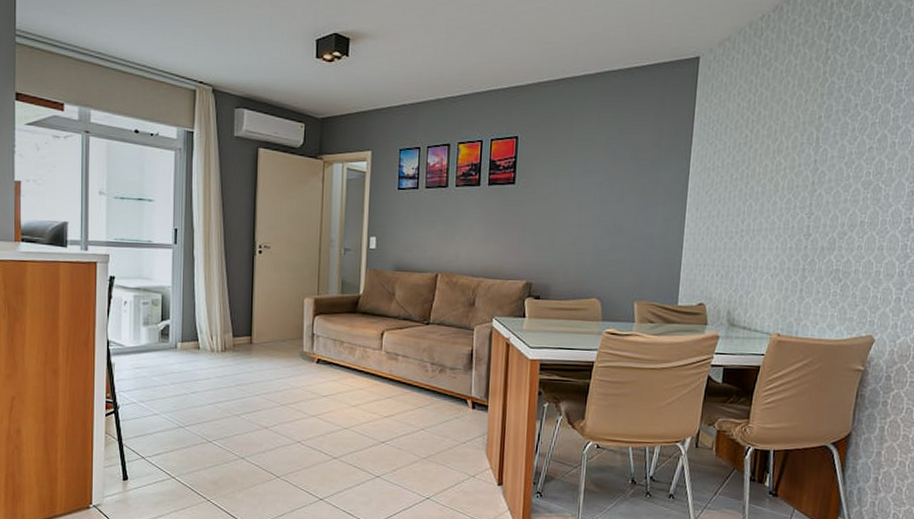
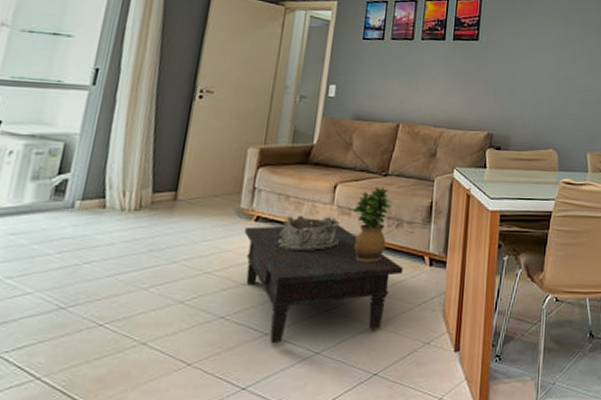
coffee table: none [309,368,448,467] -> present [245,224,404,344]
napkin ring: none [336,359,389,391] -> present [277,215,339,252]
potted plant: none [399,334,434,403] -> present [352,186,392,262]

